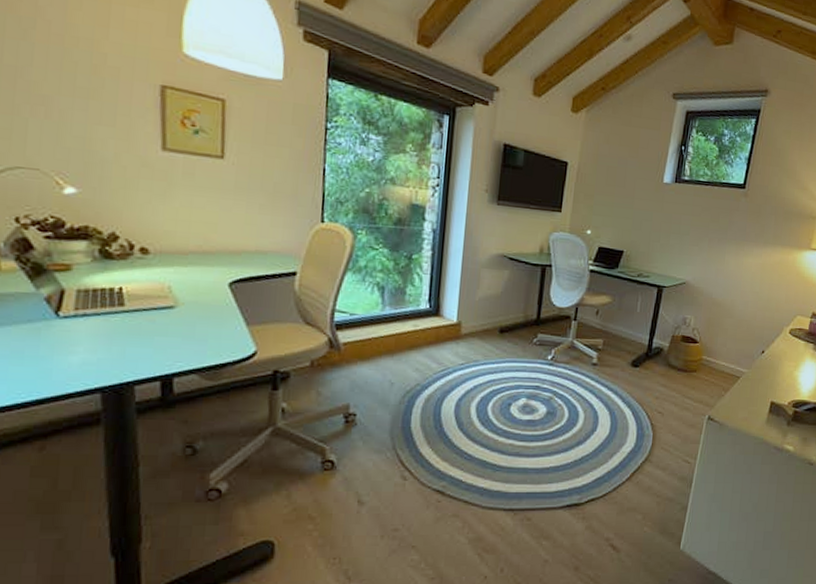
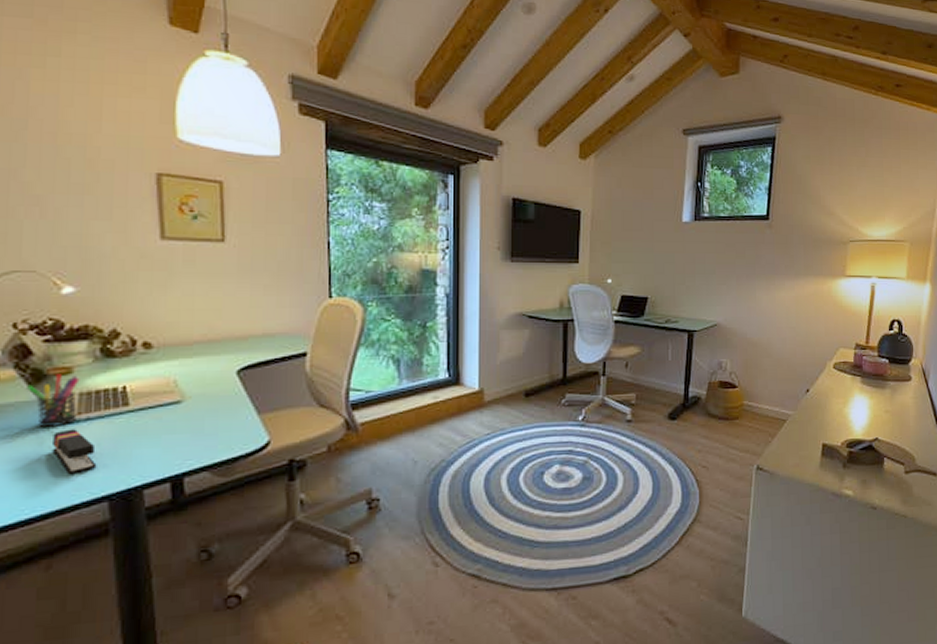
pen holder: none [27,270,79,319] -> present [27,374,80,427]
stapler: none [49,323,92,366] -> present [52,429,97,475]

